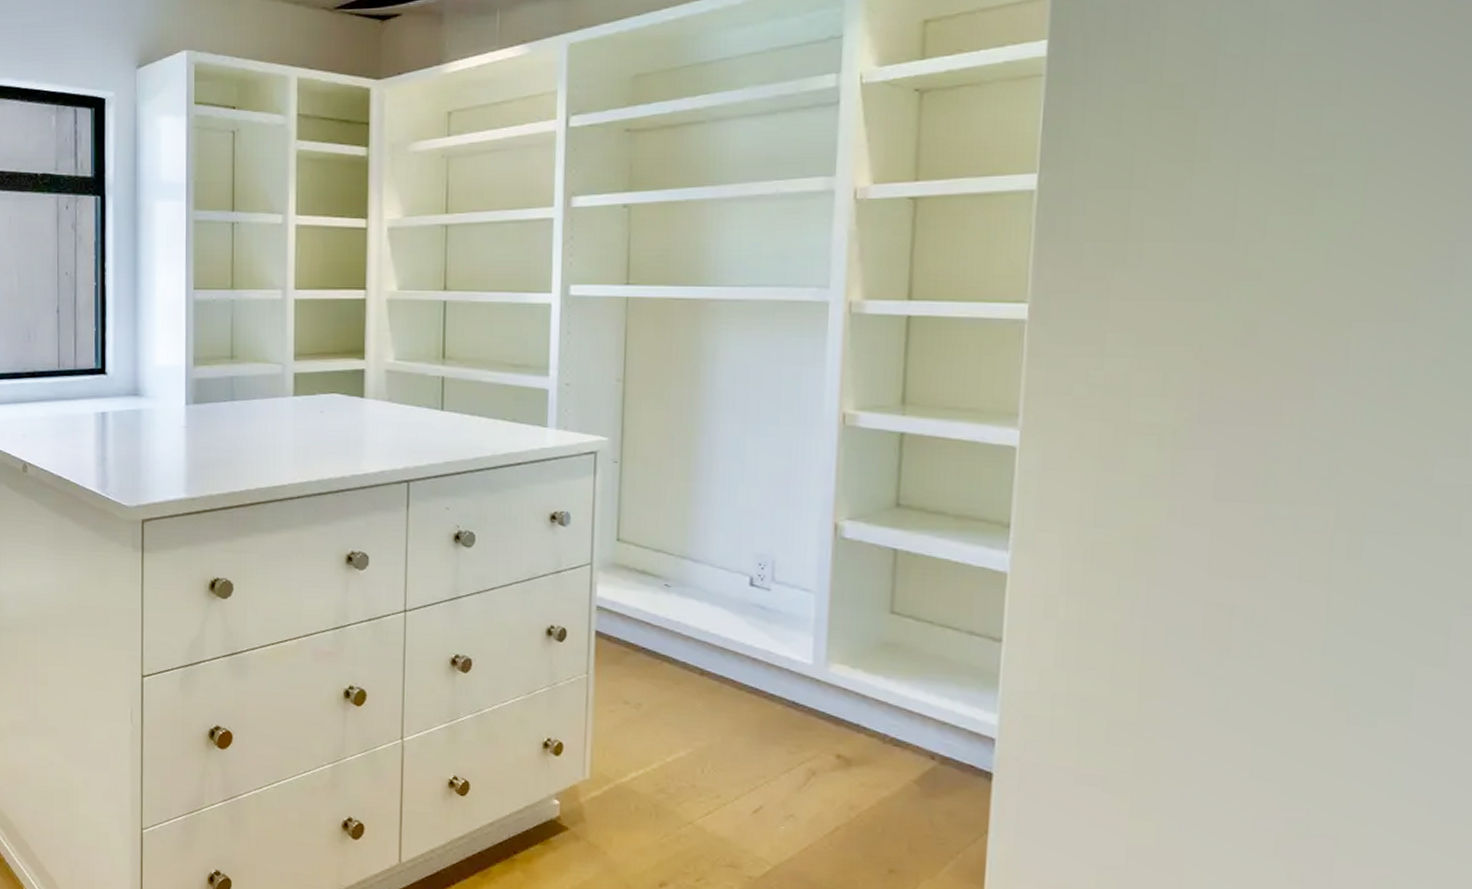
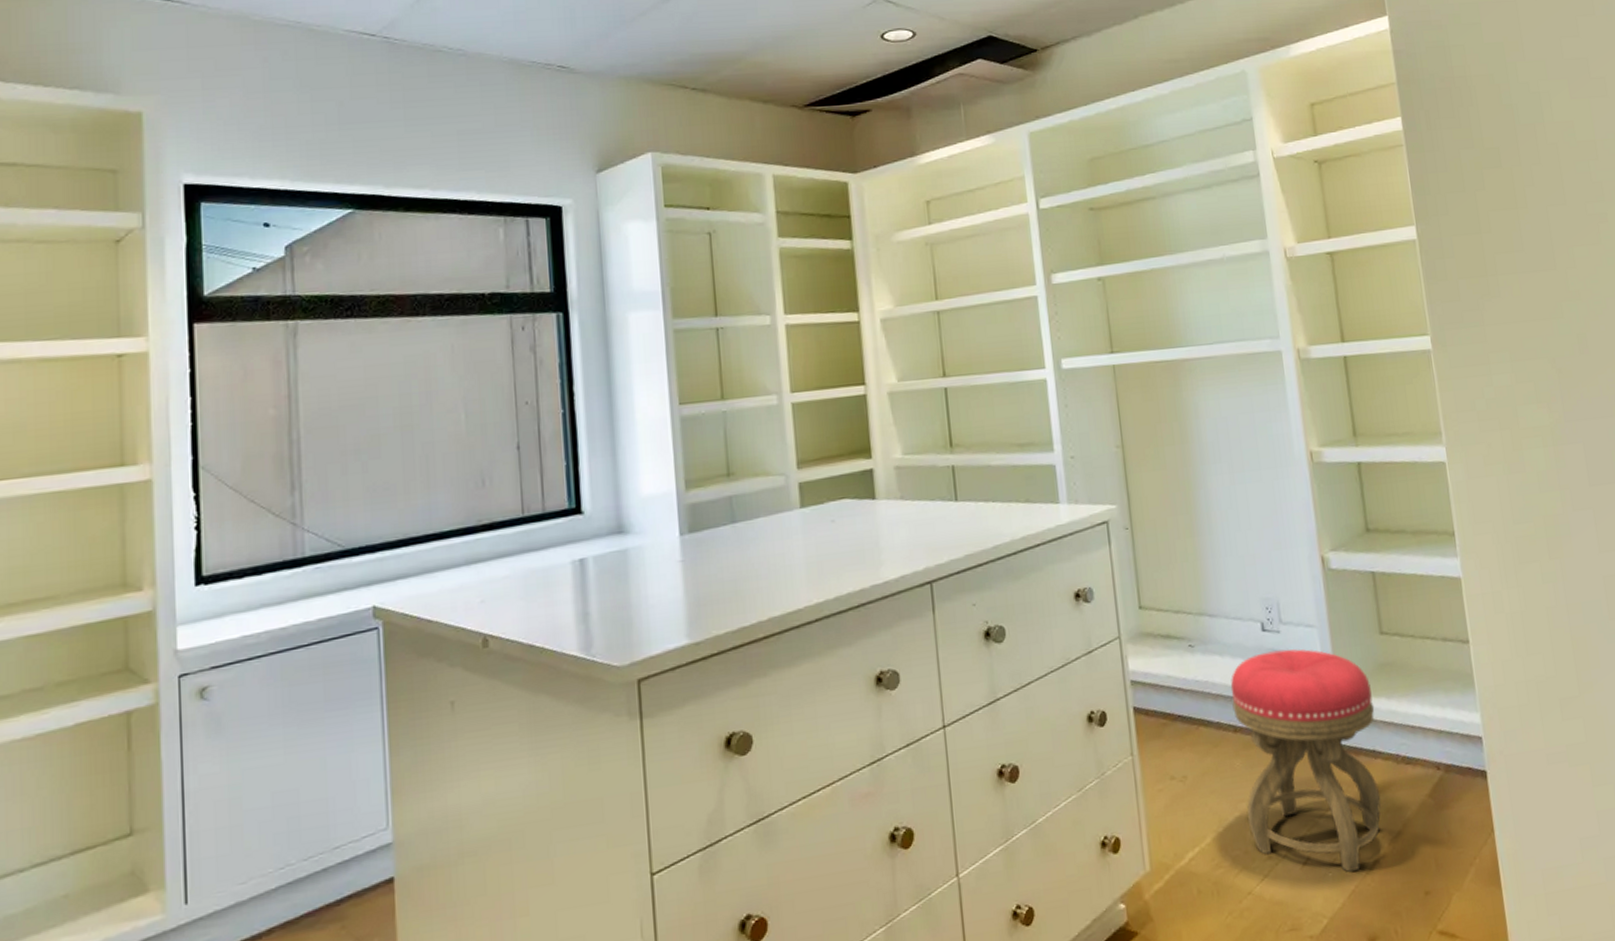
stool: none [700,606,868,832] -> present [1230,649,1381,873]

